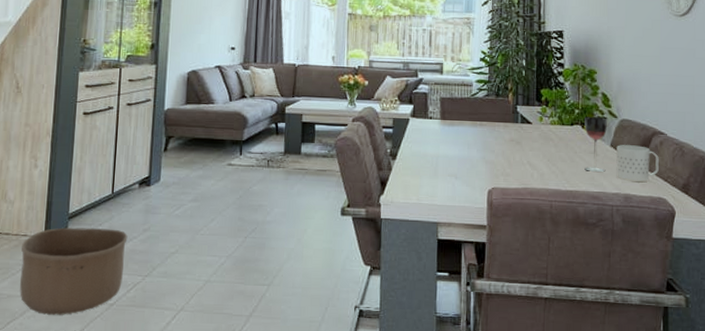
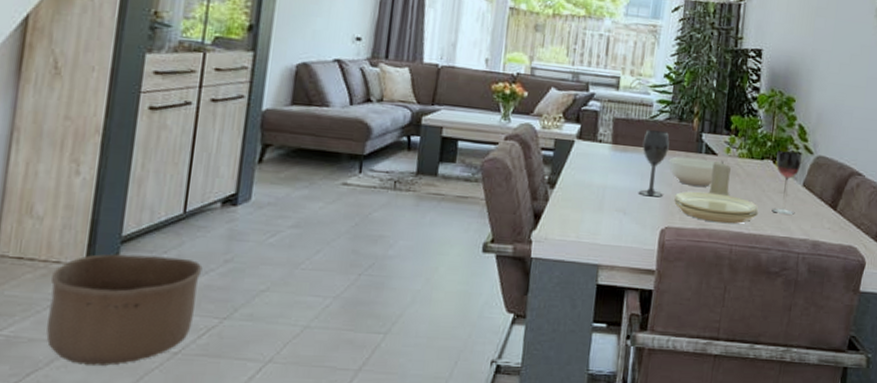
wine glass: none [466,106,489,163] -> present [639,130,670,198]
bowl: none [490,127,530,151] -> present [668,157,715,187]
plate: none [497,156,573,183] -> present [673,191,759,224]
candle: none [527,129,546,159] -> present [708,161,731,197]
mug: present [616,145,659,183] -> none [805,185,854,229]

